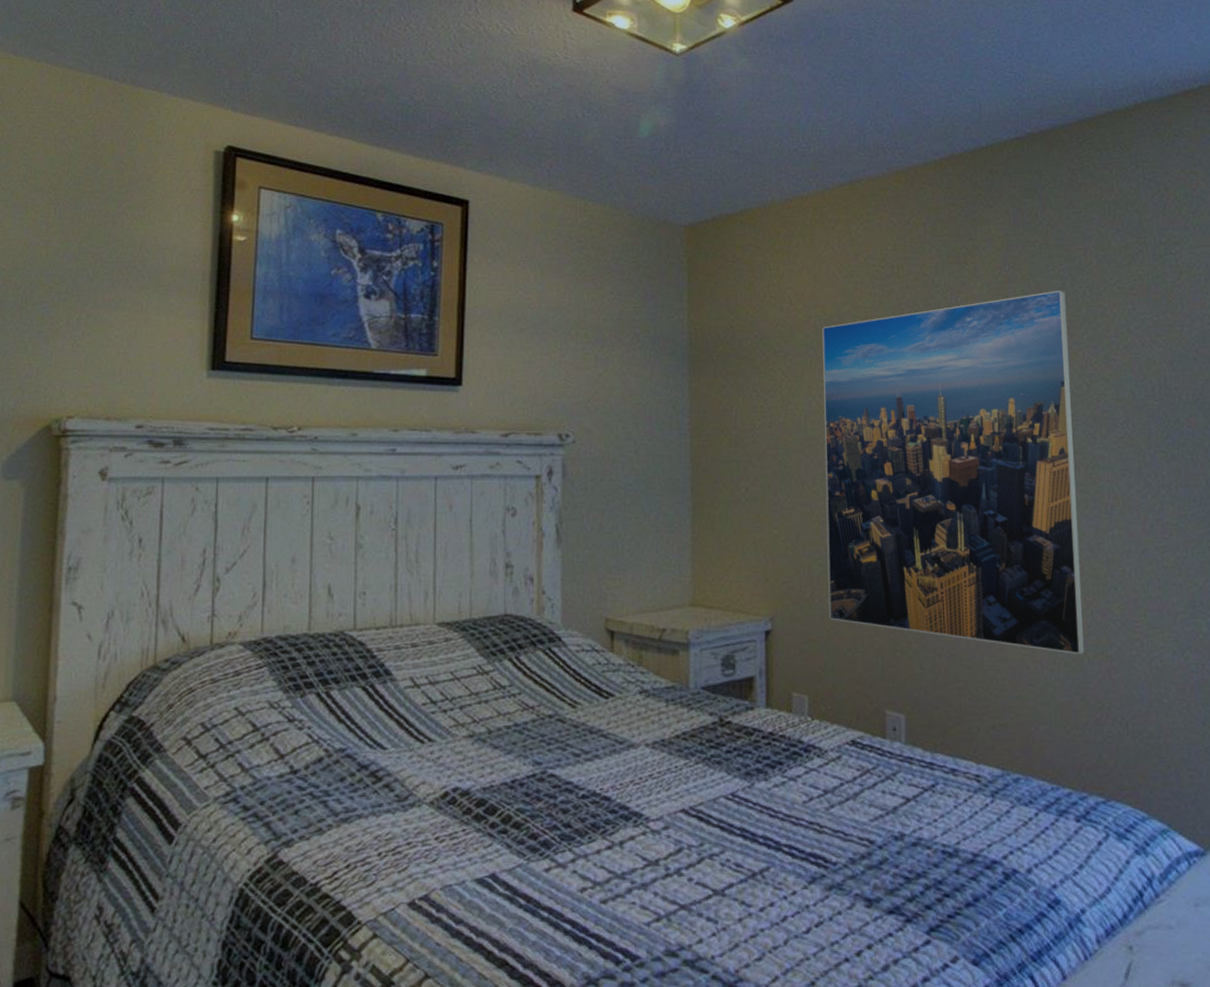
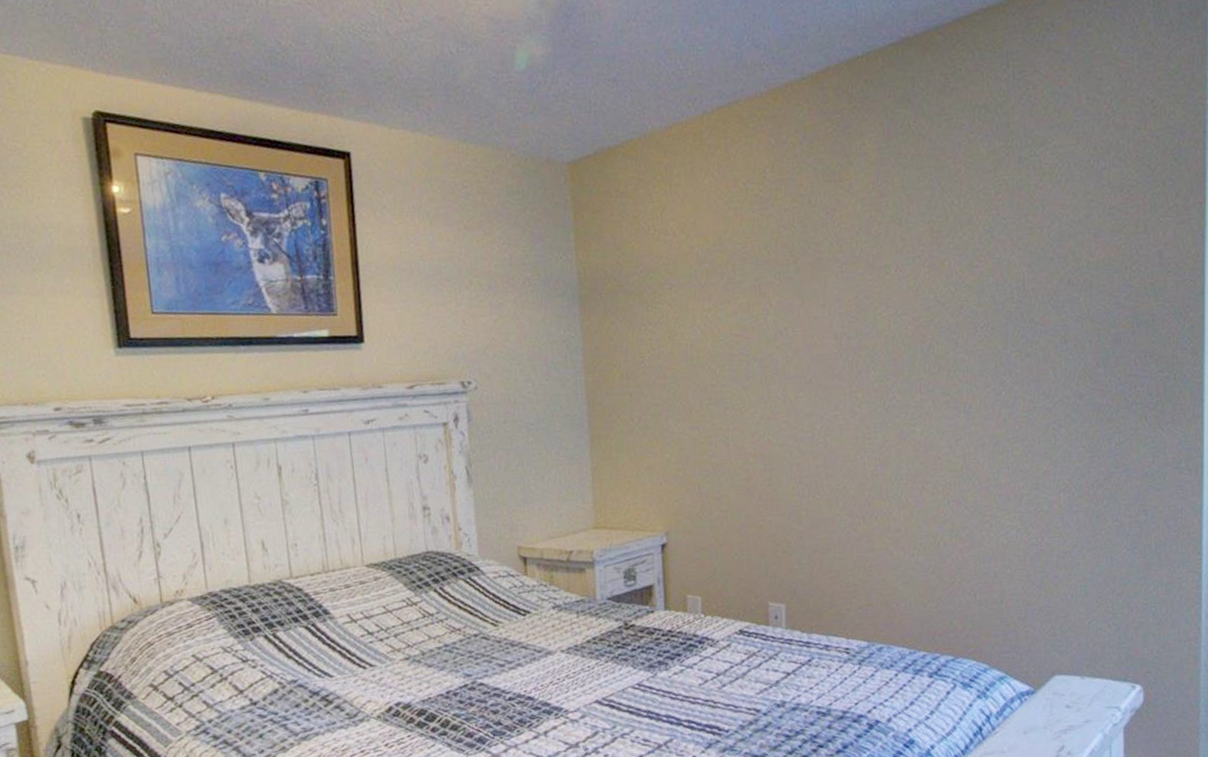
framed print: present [822,290,1085,655] -> none [705,200,942,540]

